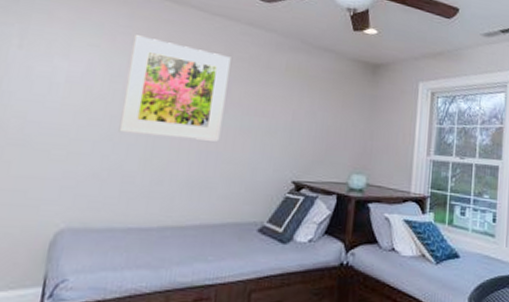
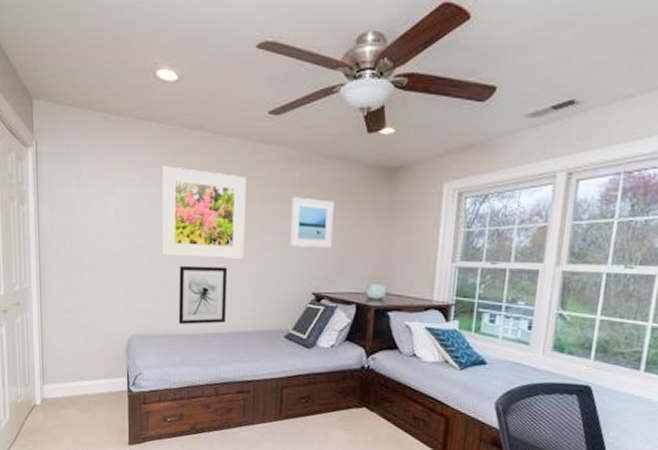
wall art: none [128,145,199,216] -> present [178,265,228,325]
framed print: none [271,81,319,135] -> present [290,197,334,248]

